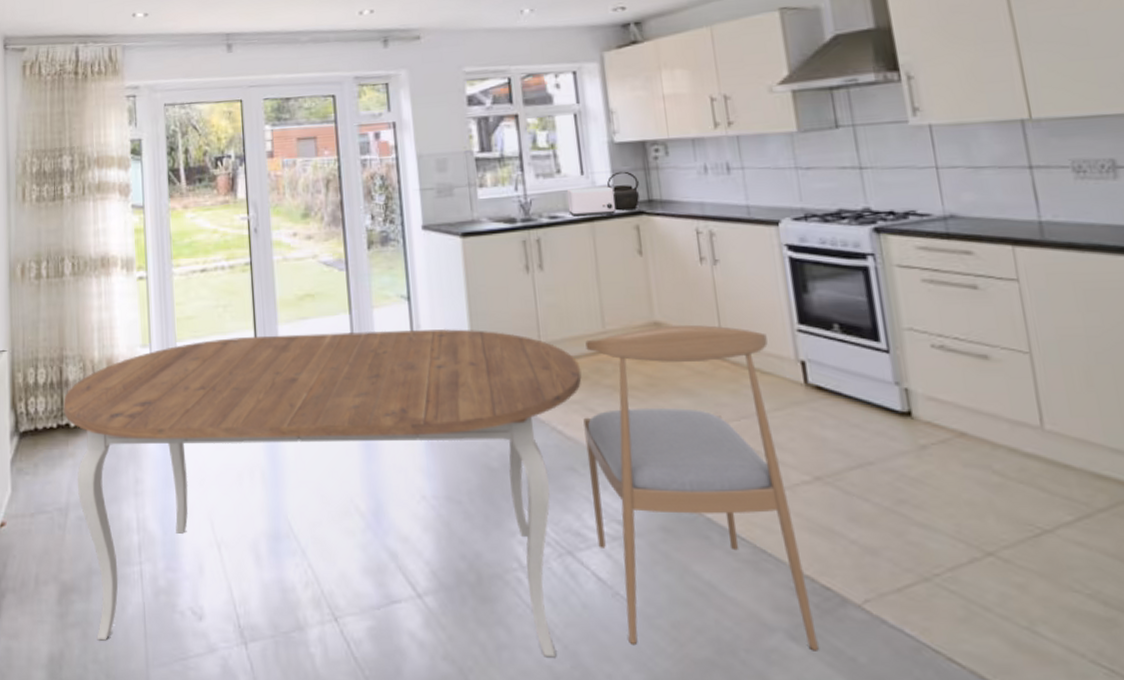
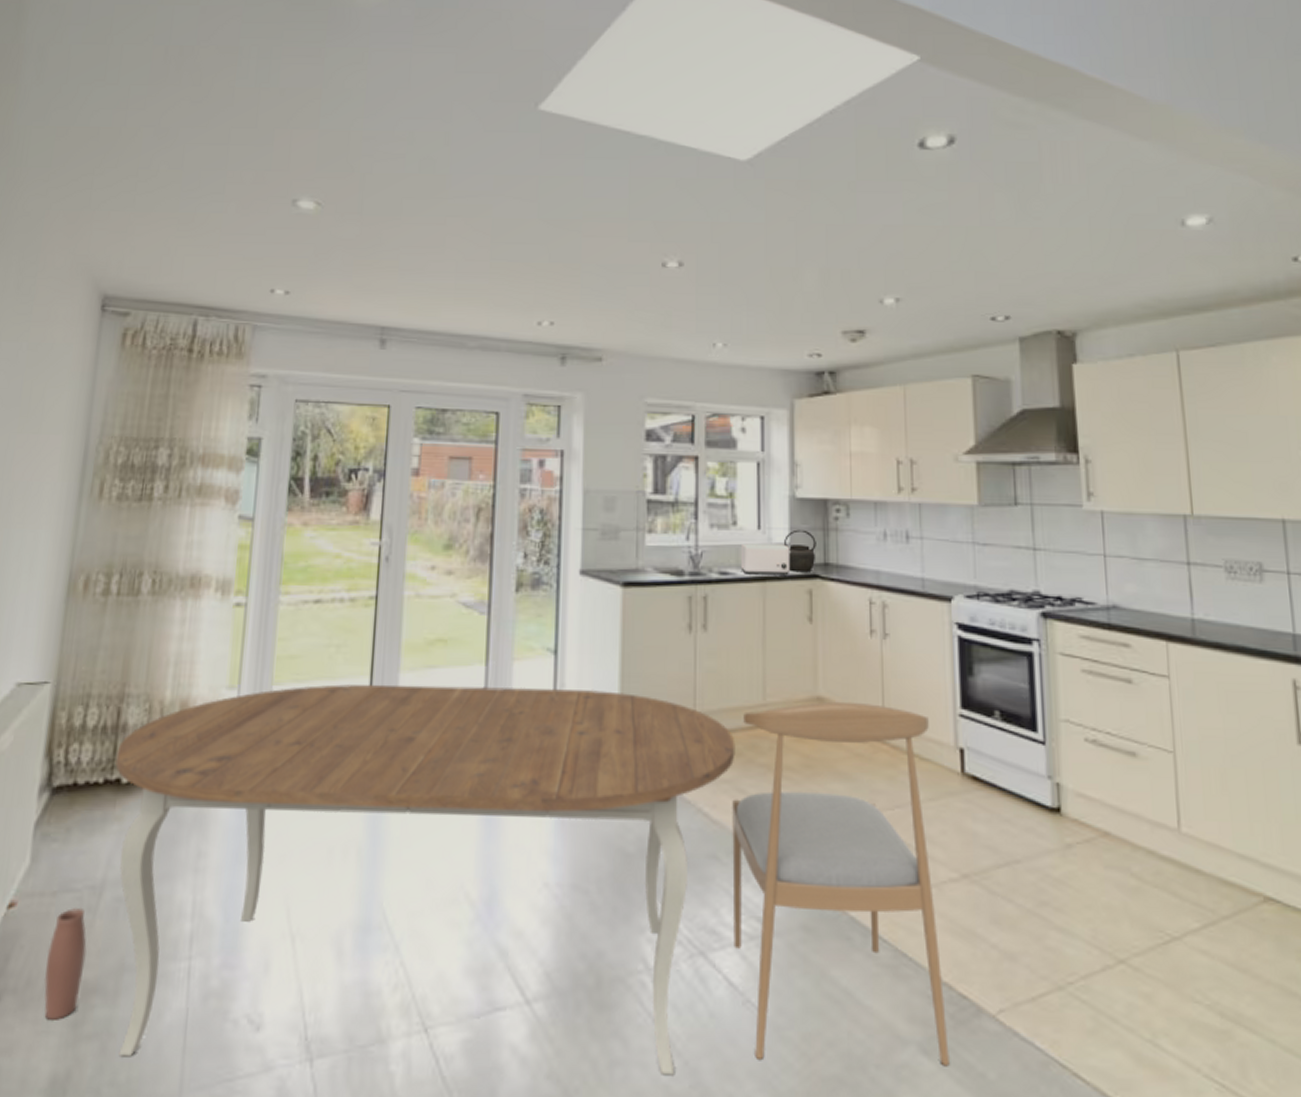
vase: none [33,525,62,612] -> present [44,907,87,1020]

